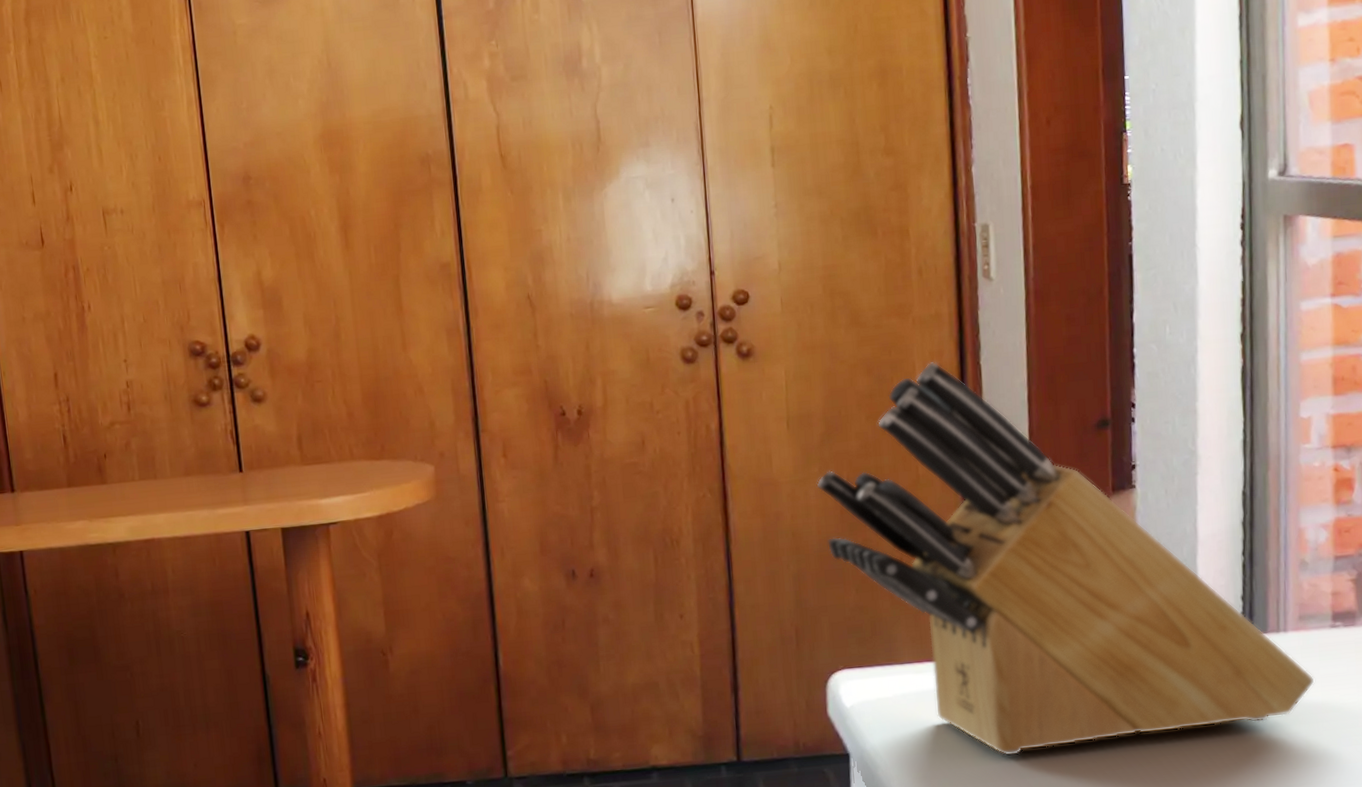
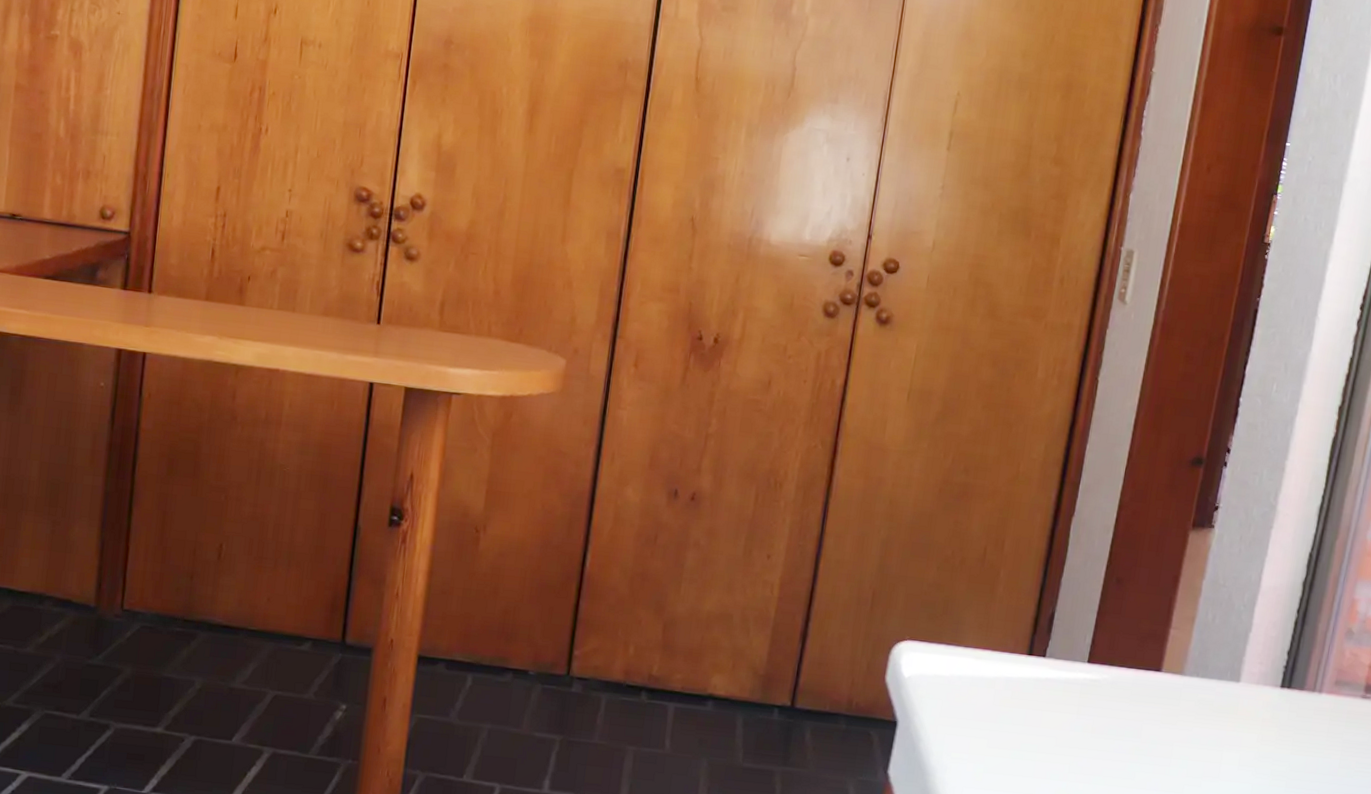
knife block: present [816,361,1315,756] -> none [919,367,1337,773]

